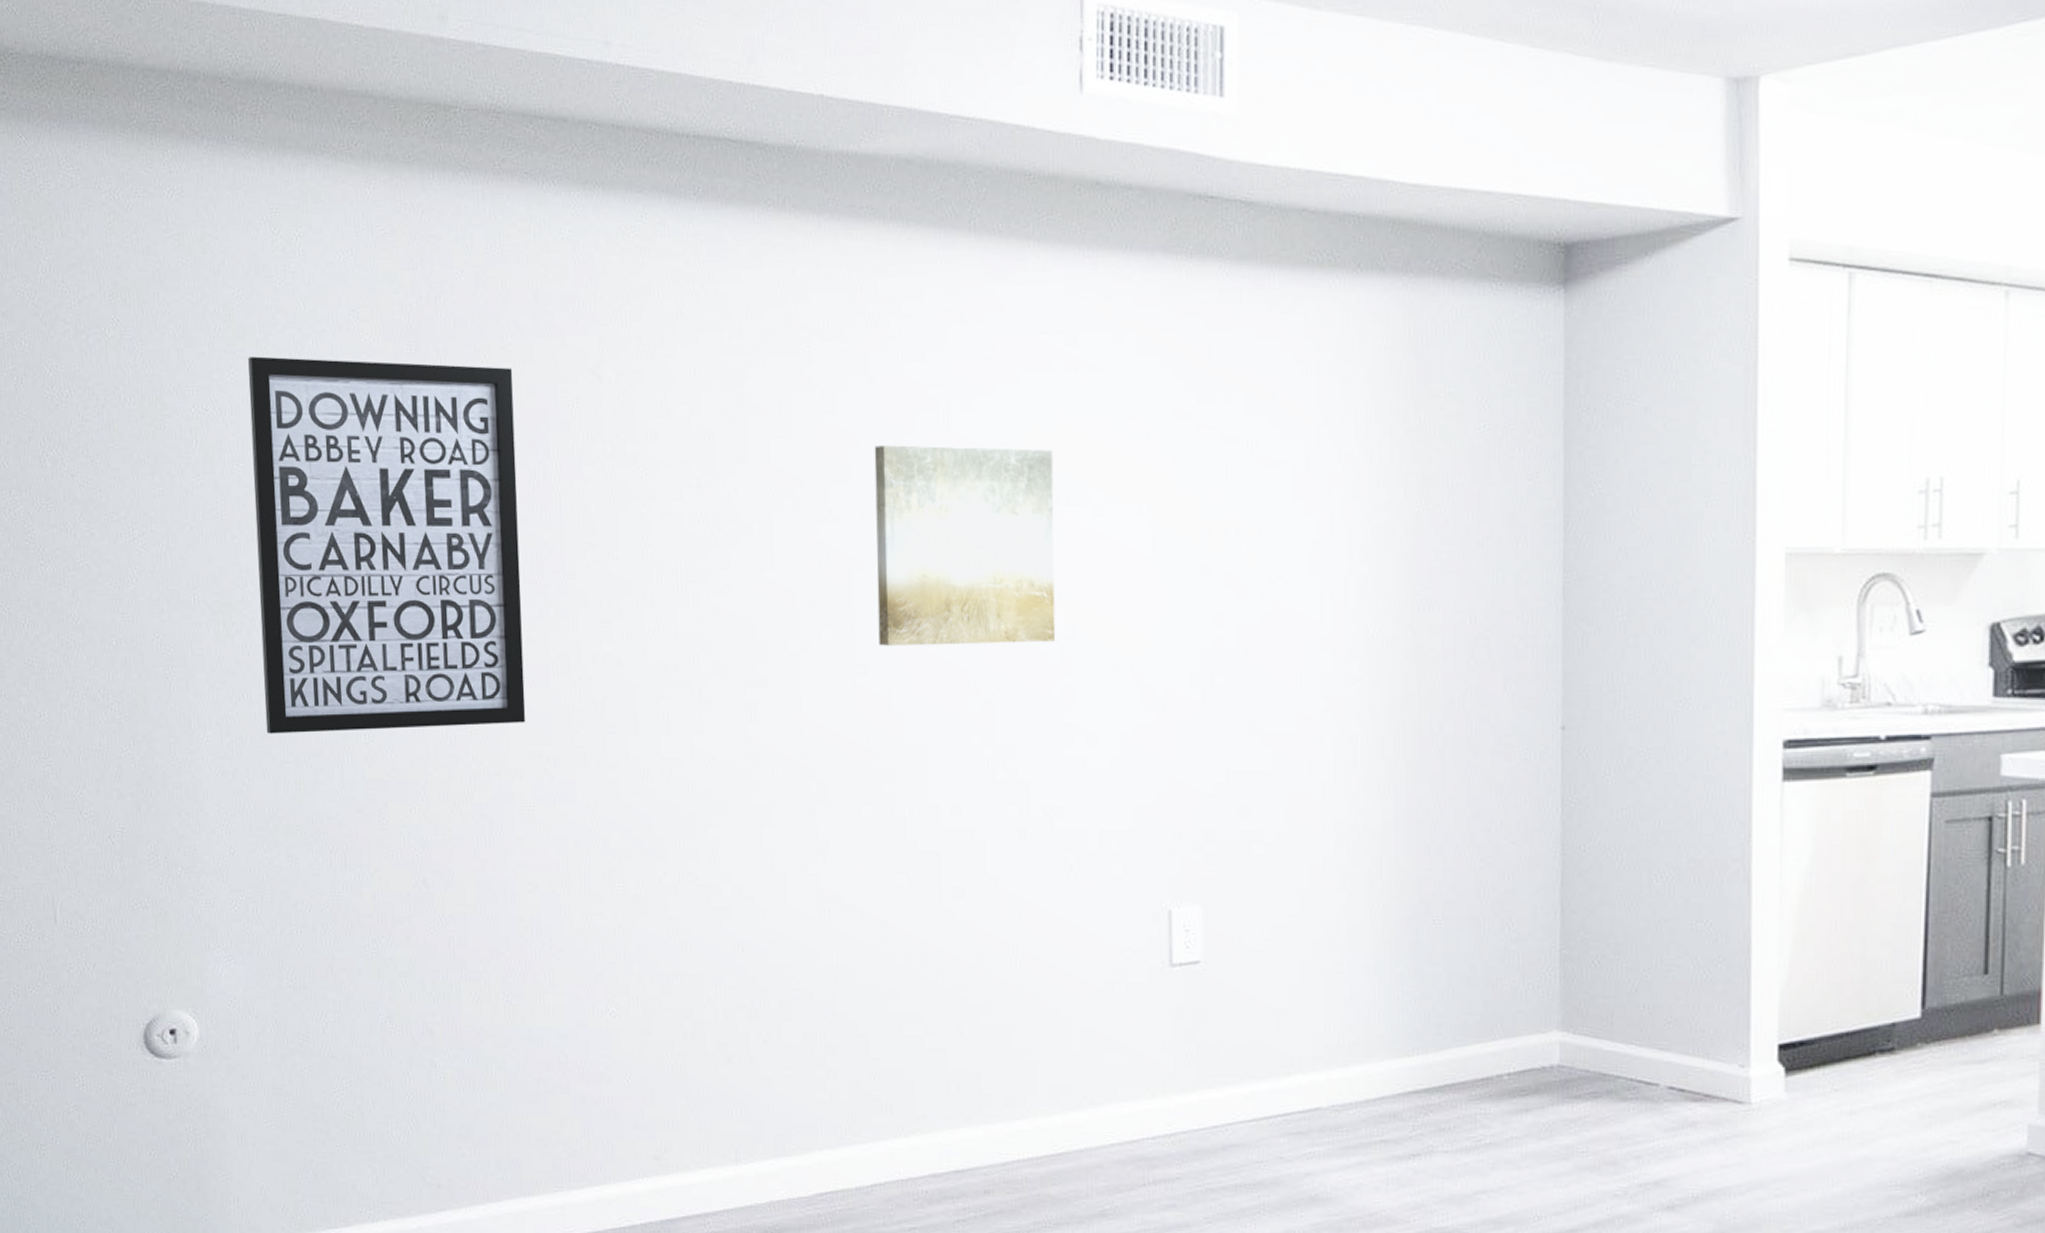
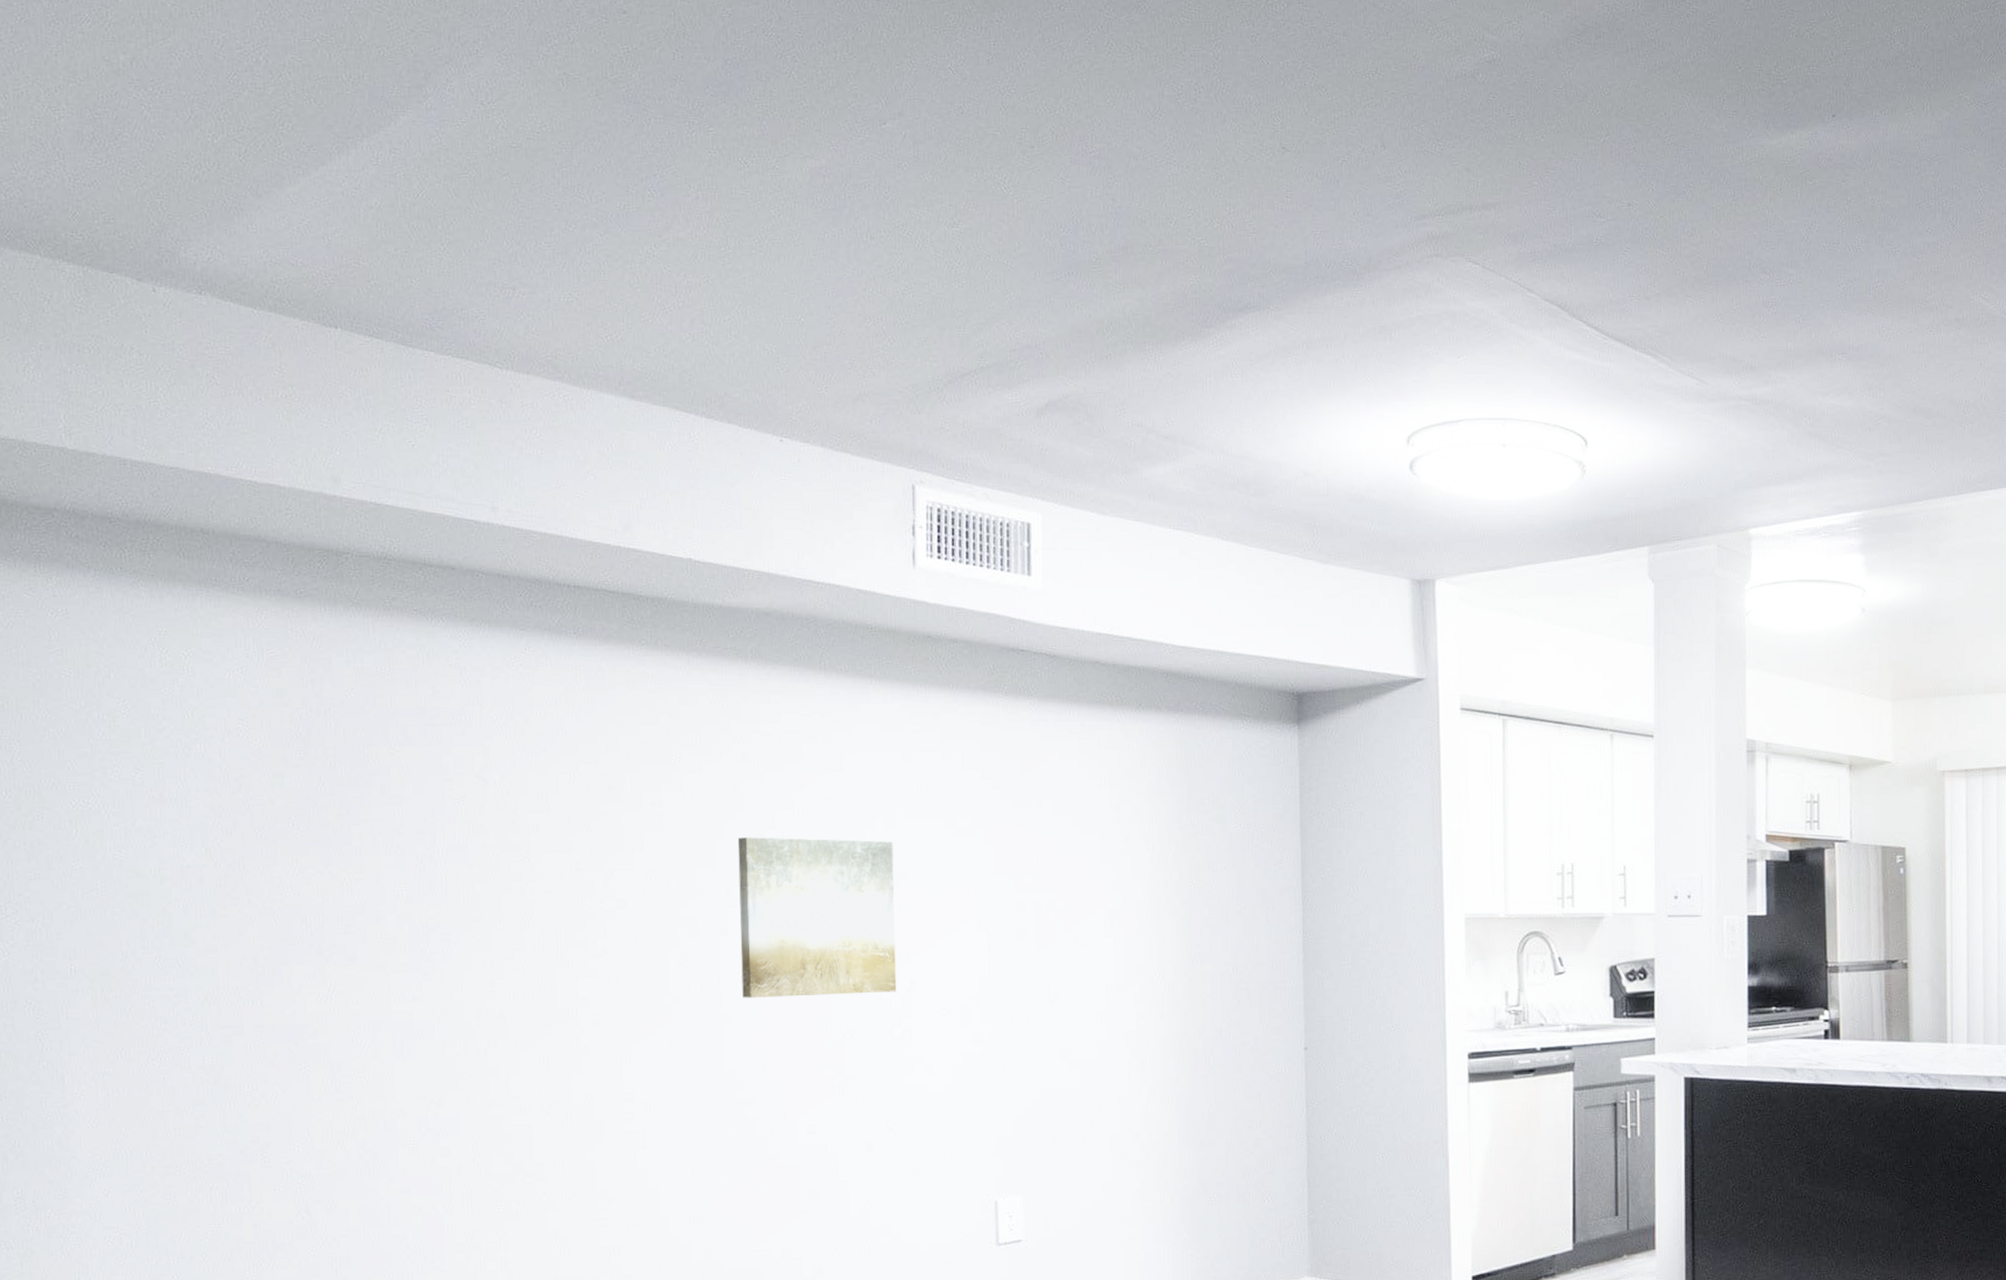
wall art: present [248,356,526,734] -> none [132,757,411,1087]

